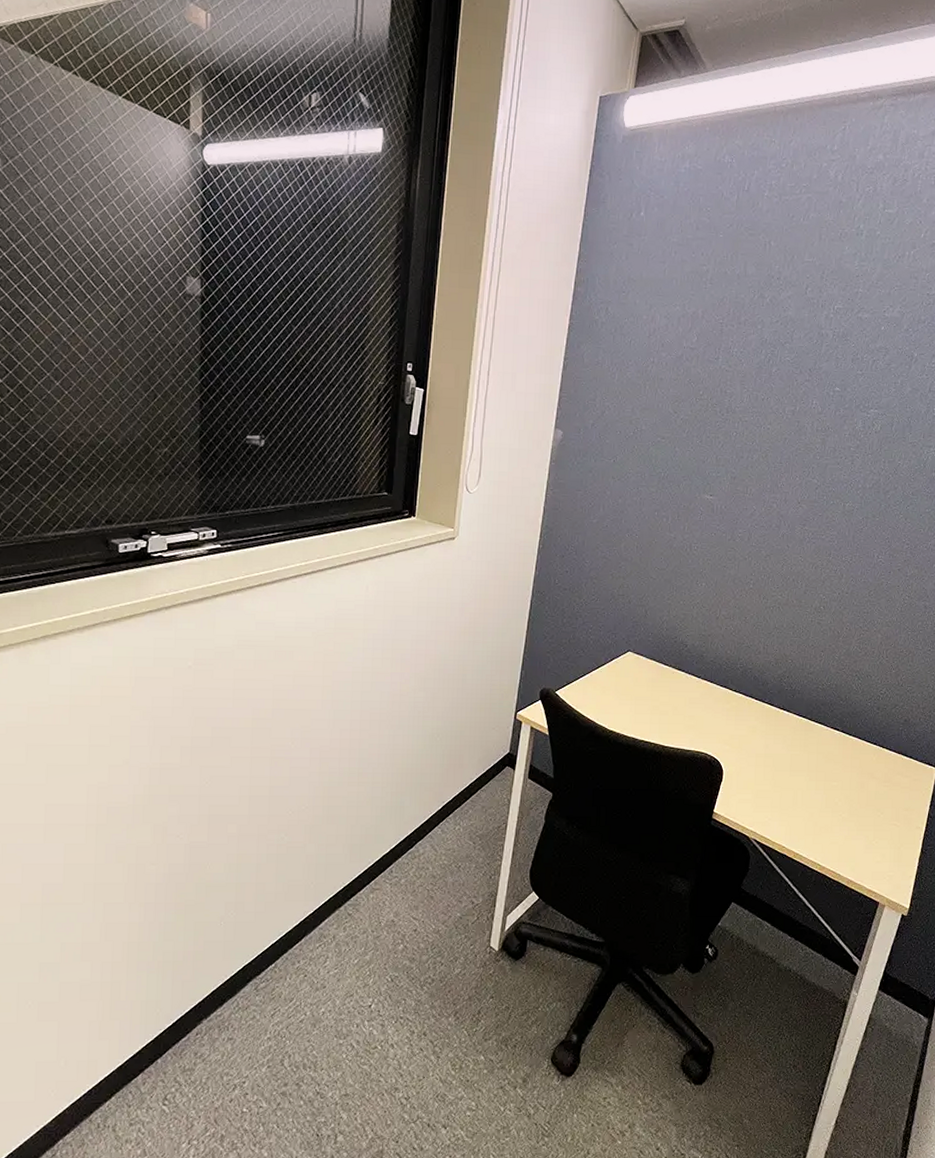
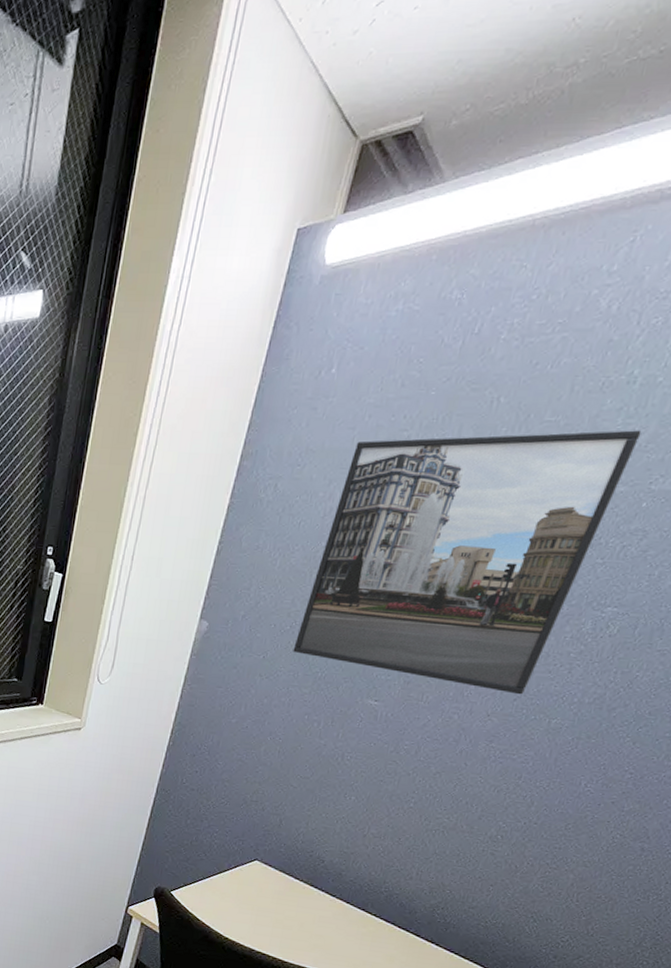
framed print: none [638,270,872,484] -> present [293,430,642,695]

